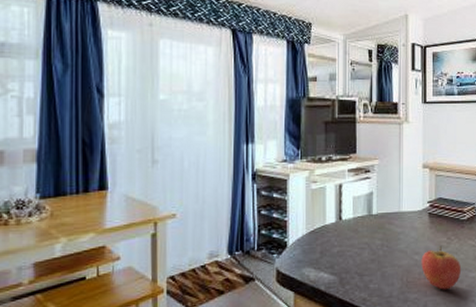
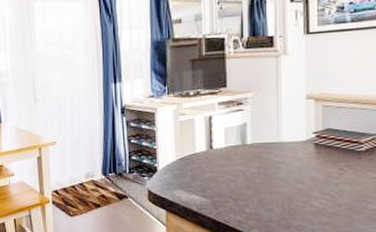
fruit: present [421,246,462,290] -> none [306,177,358,220]

